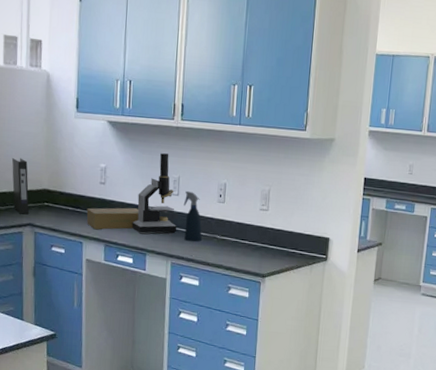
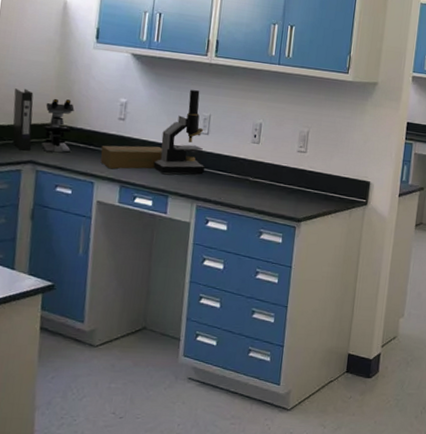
microscope: none [37,166,62,216] -> present [41,98,75,153]
spray bottle: present [183,191,203,242] -> none [212,130,233,184]

